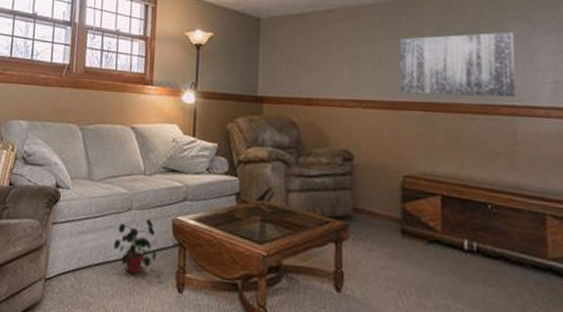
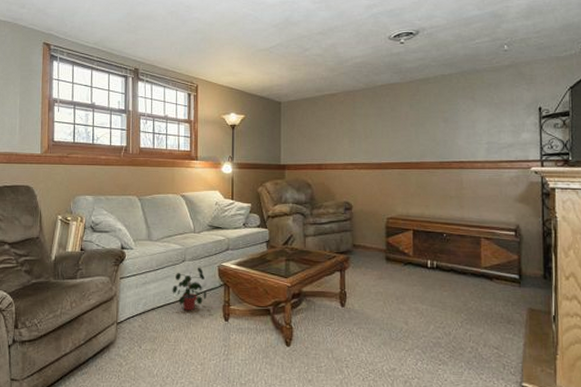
wall art: present [399,31,516,98] -> none [384,107,463,157]

